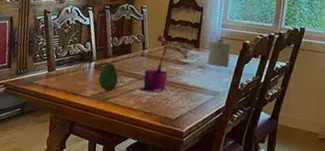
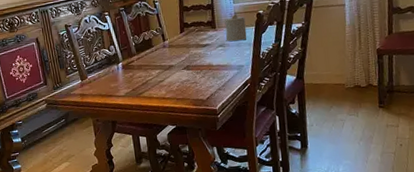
fruit: present [98,62,119,92] -> none [128,60,147,87]
potted plant: present [138,35,188,92] -> none [166,24,206,80]

